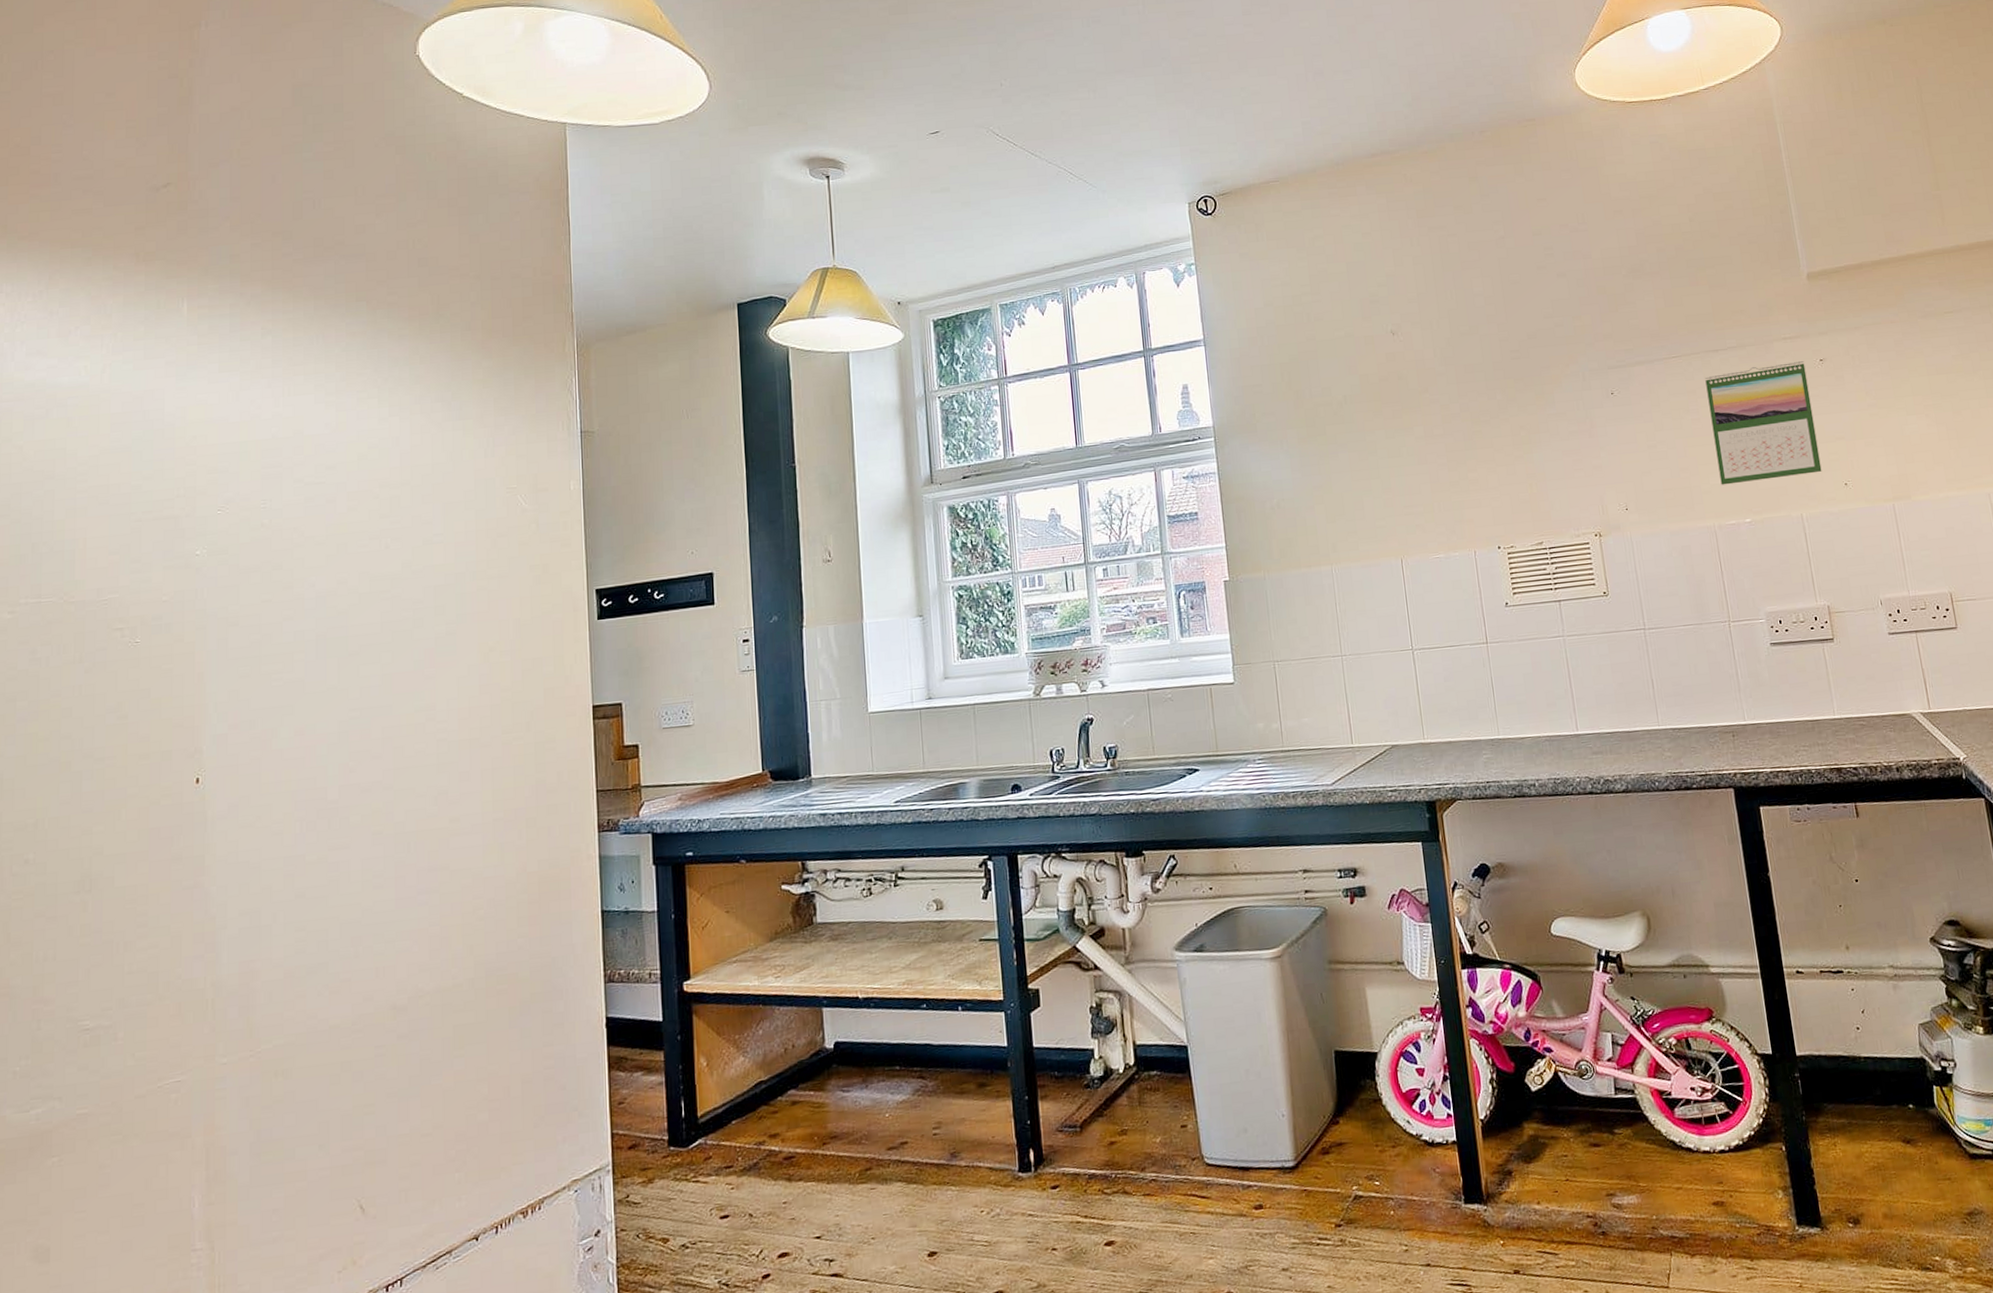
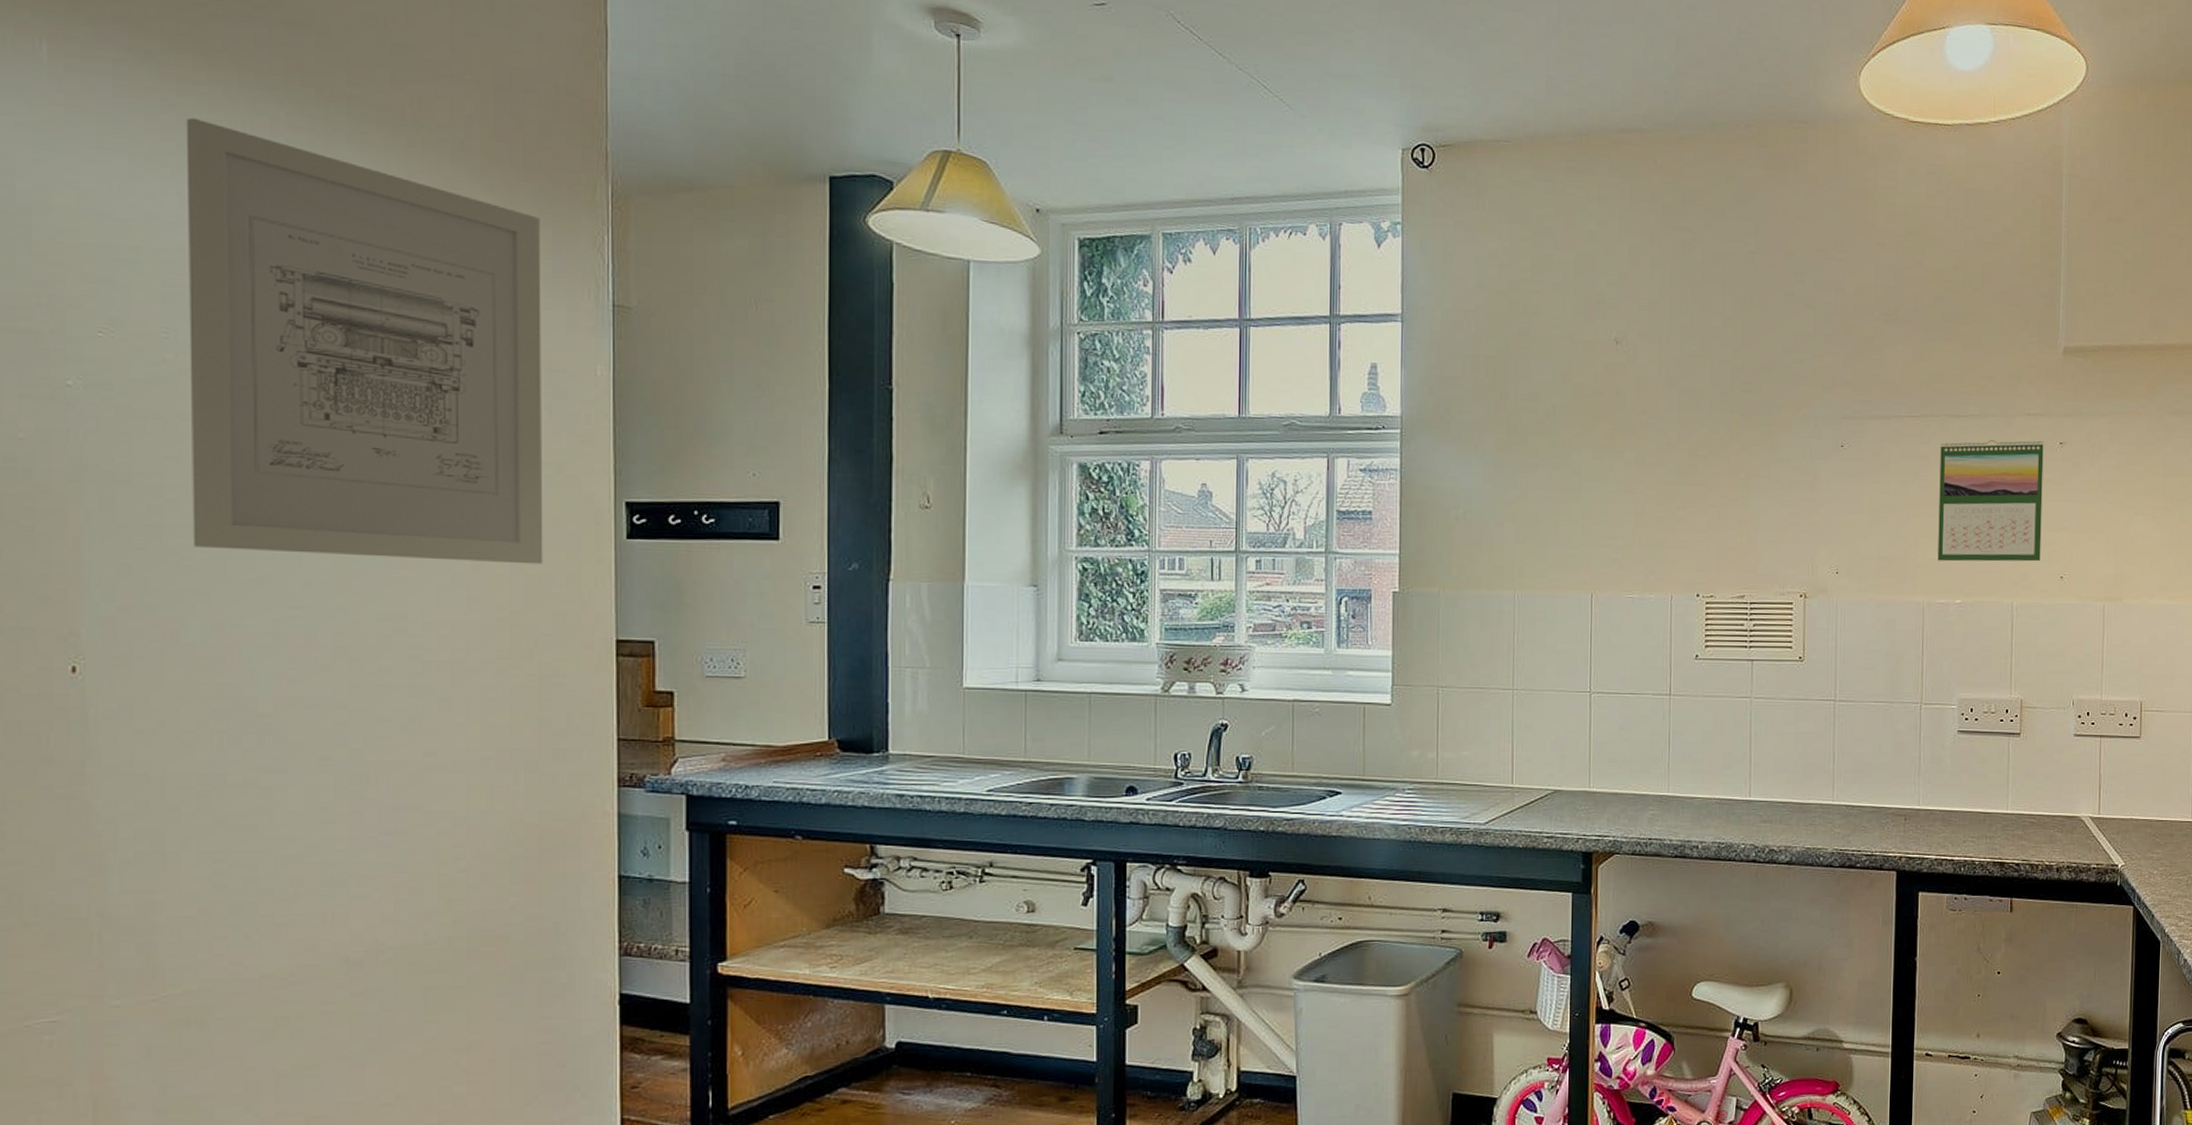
wall art: none [278,338,536,670] -> present [186,117,543,565]

